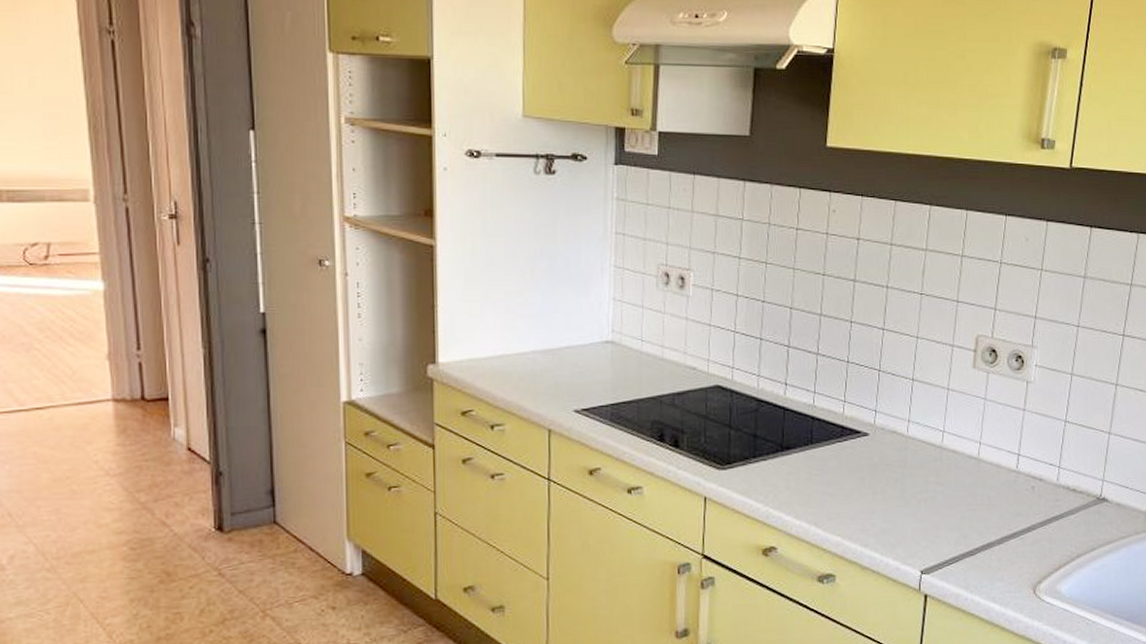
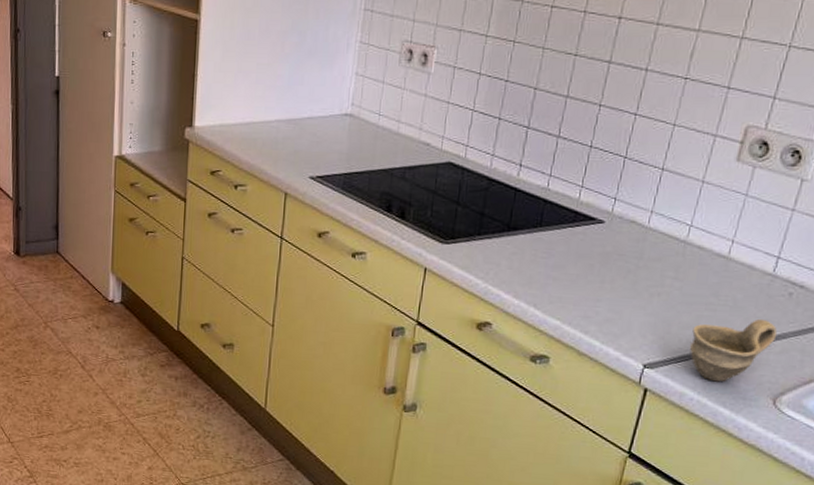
cup: none [957,513,1028,579] -> present [689,318,778,382]

